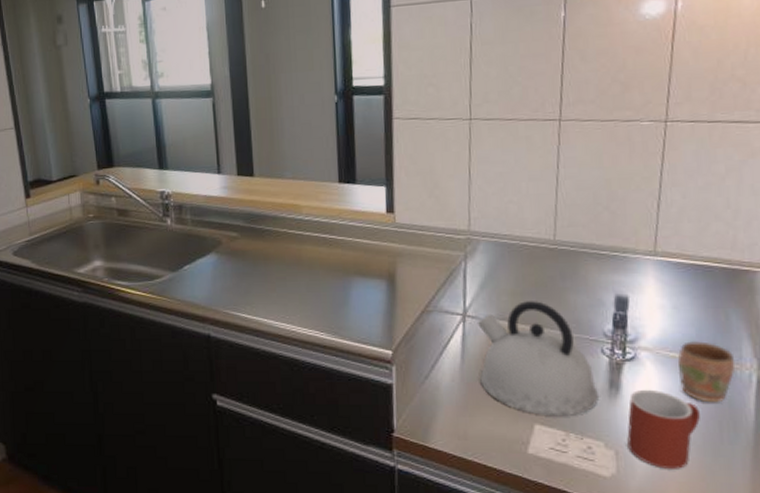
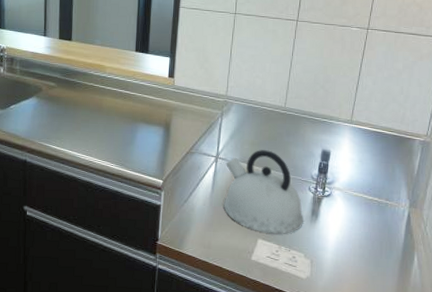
mug: present [627,389,701,469] -> none [319,217,370,274]
mug: present [678,341,736,403] -> none [358,185,395,229]

